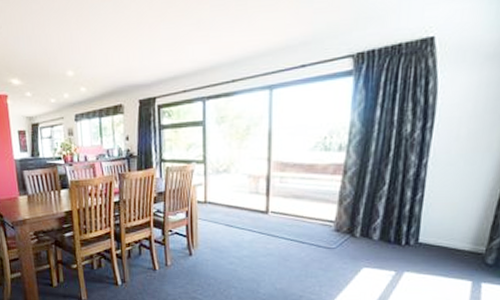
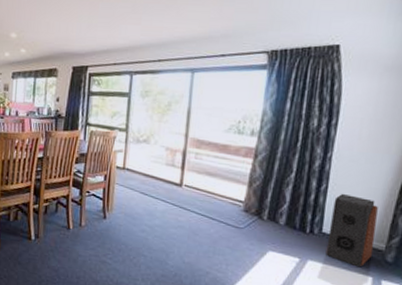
speaker: none [422,200,478,273] -> present [325,193,378,268]

